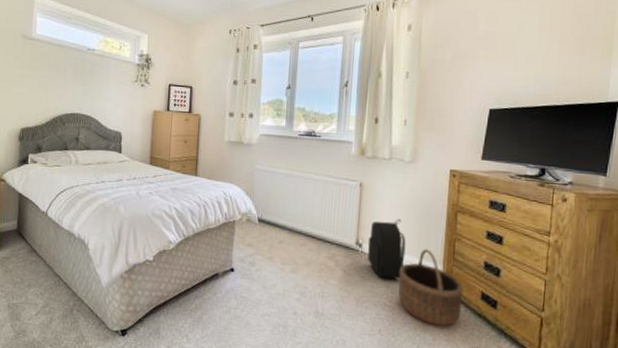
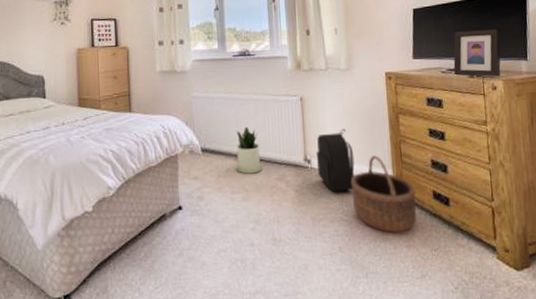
planter: none [288,204,315,249] -> present [235,126,263,174]
picture frame: none [523,137,581,189] -> present [453,30,501,77]

